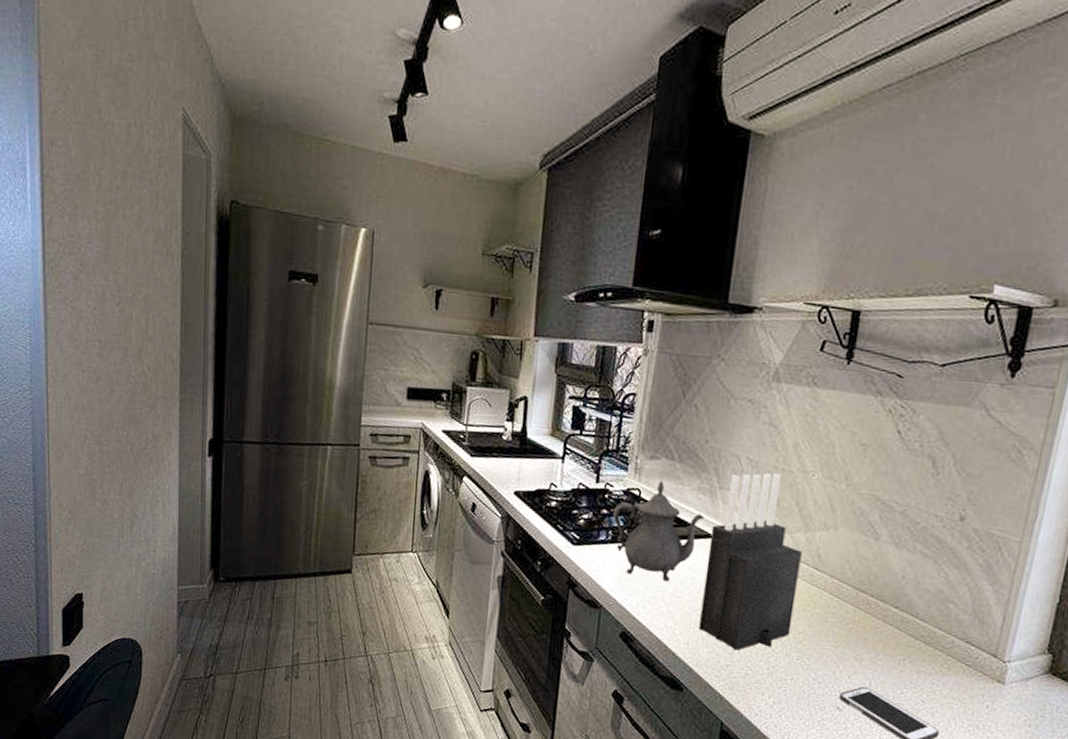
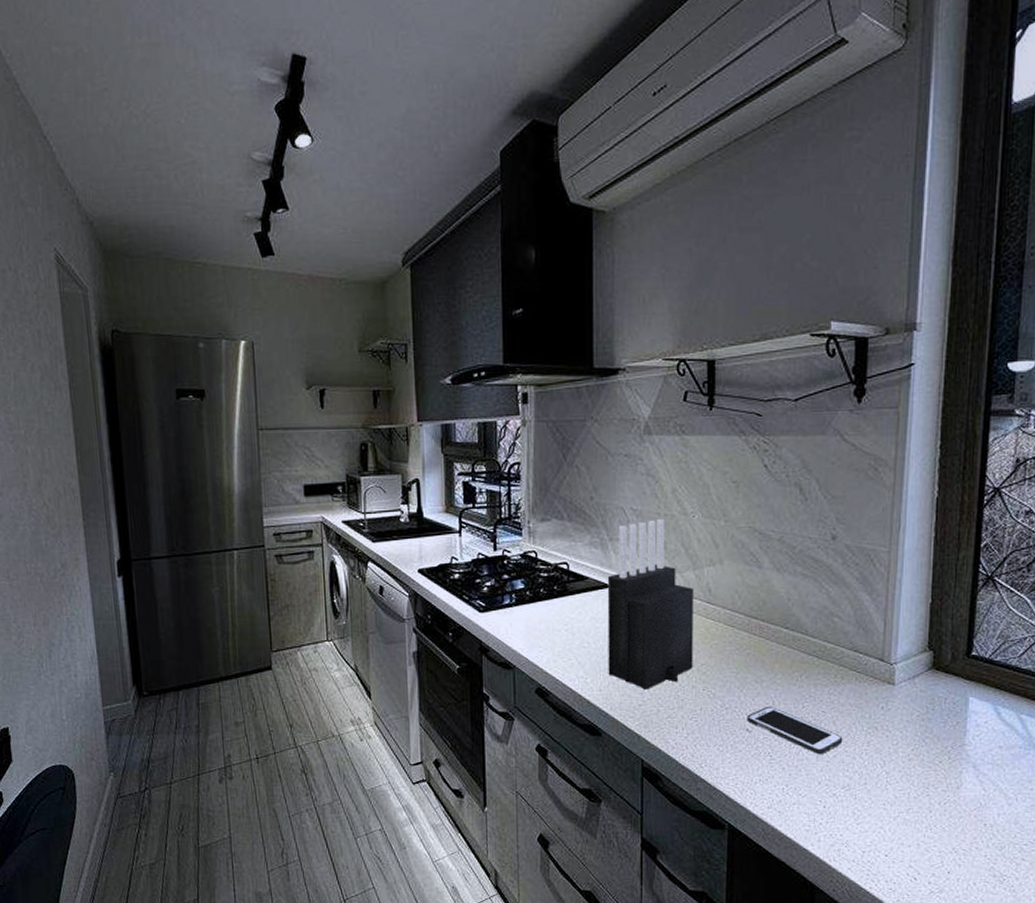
teapot: present [612,480,705,582] -> none [513,540,600,635]

